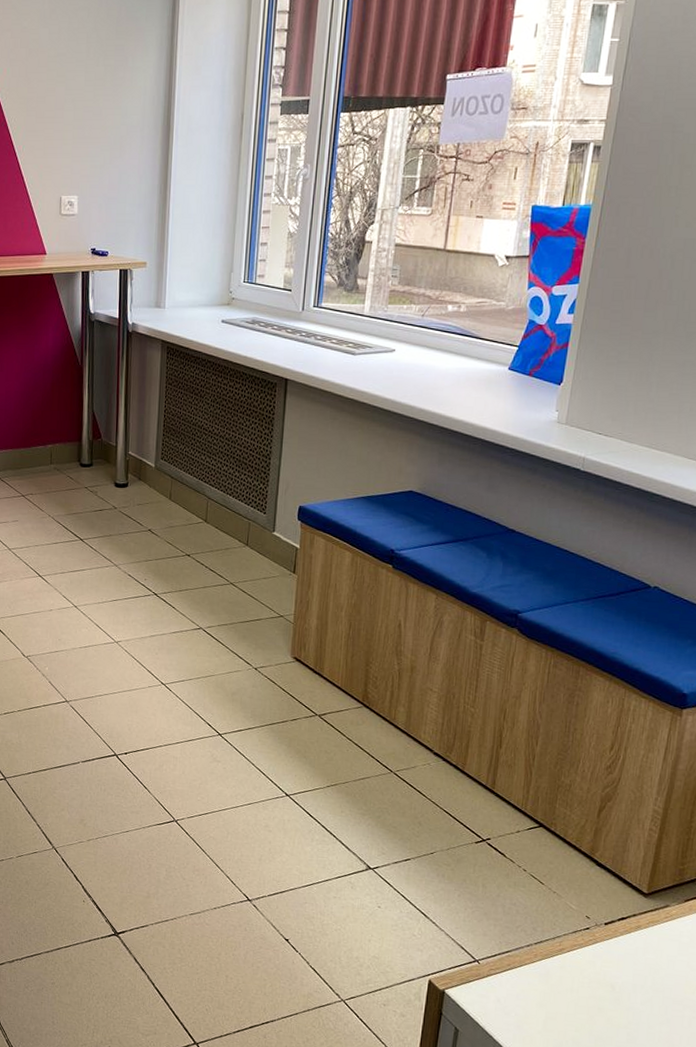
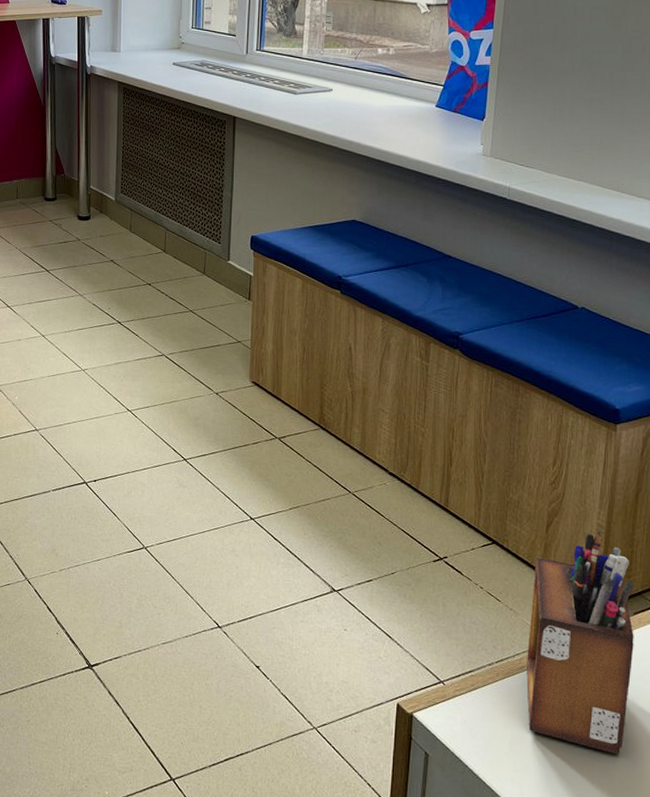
desk organizer: none [564,816,689,1038] -> present [526,530,635,755]

